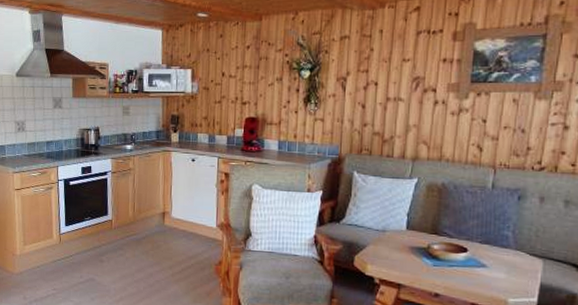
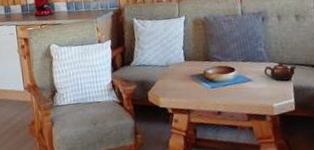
teapot: none [505,252,551,276] -> present [263,61,297,81]

